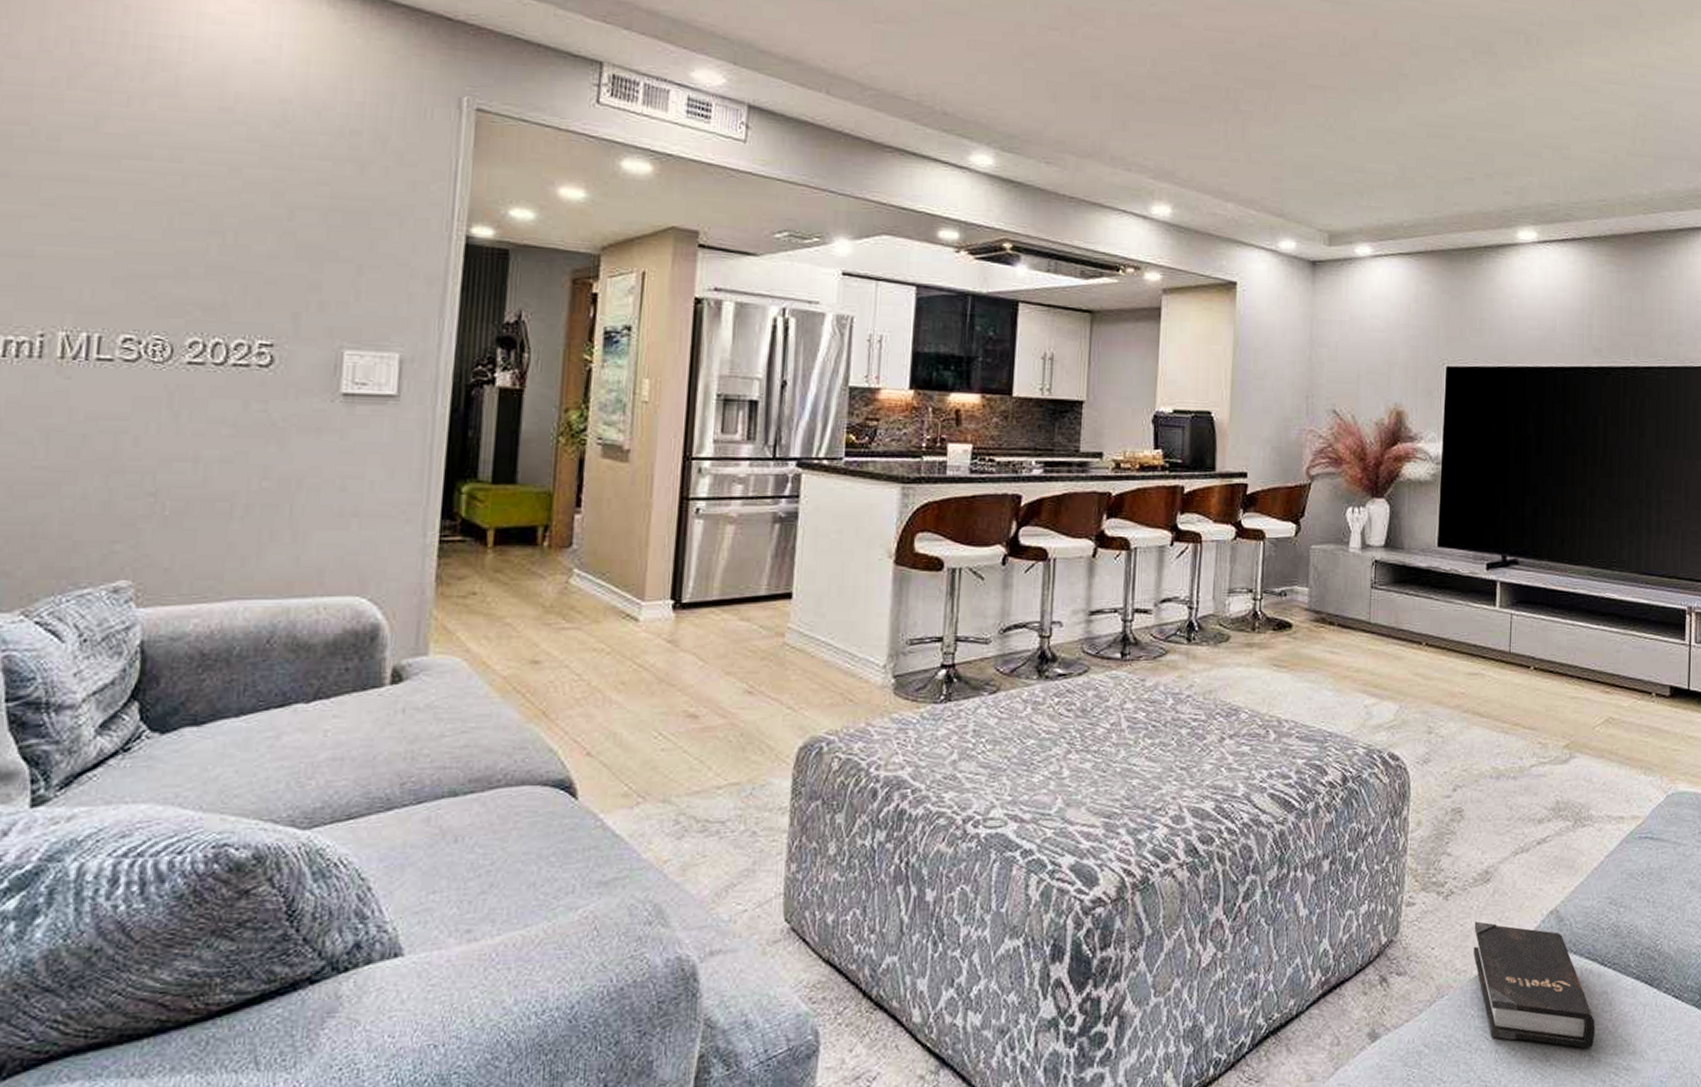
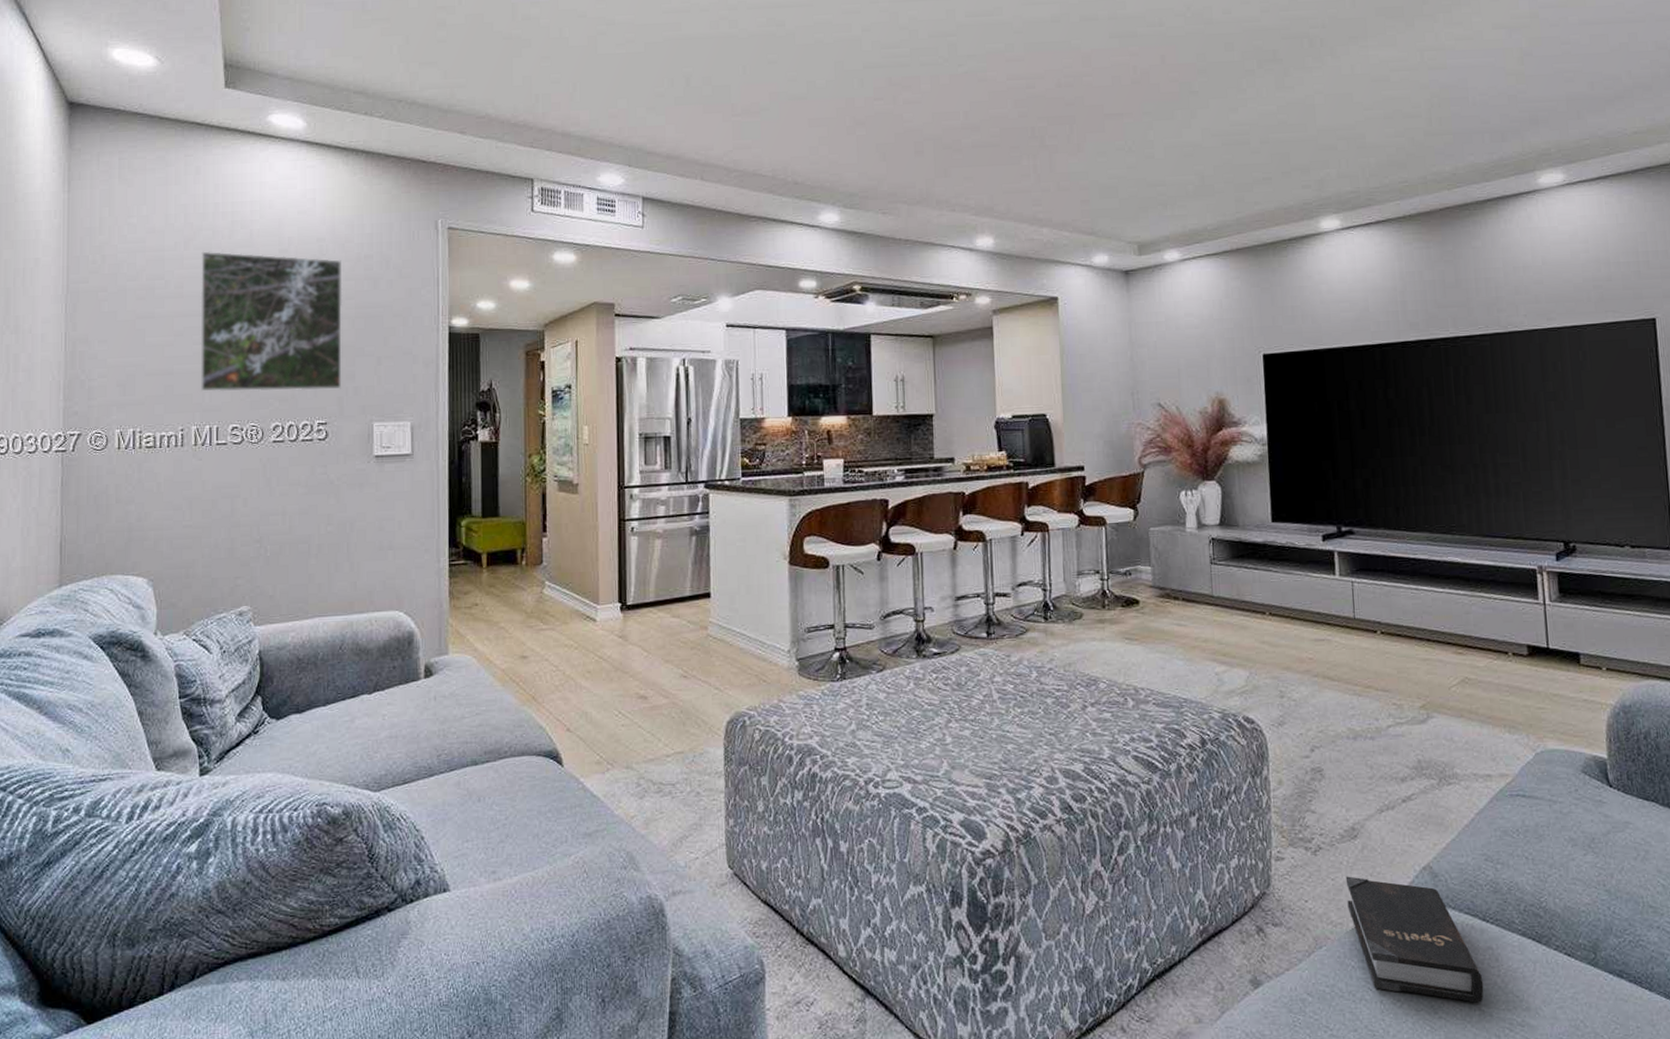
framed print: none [78,94,314,302] -> present [200,251,343,392]

